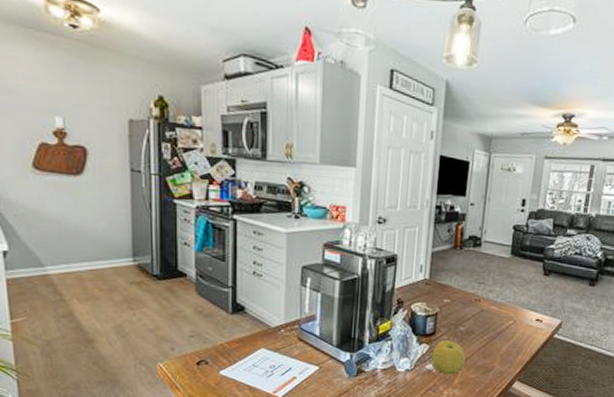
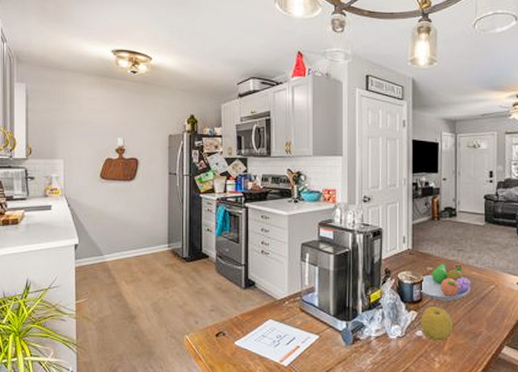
fruit bowl: none [435,296,490,335] -> present [421,263,471,301]

